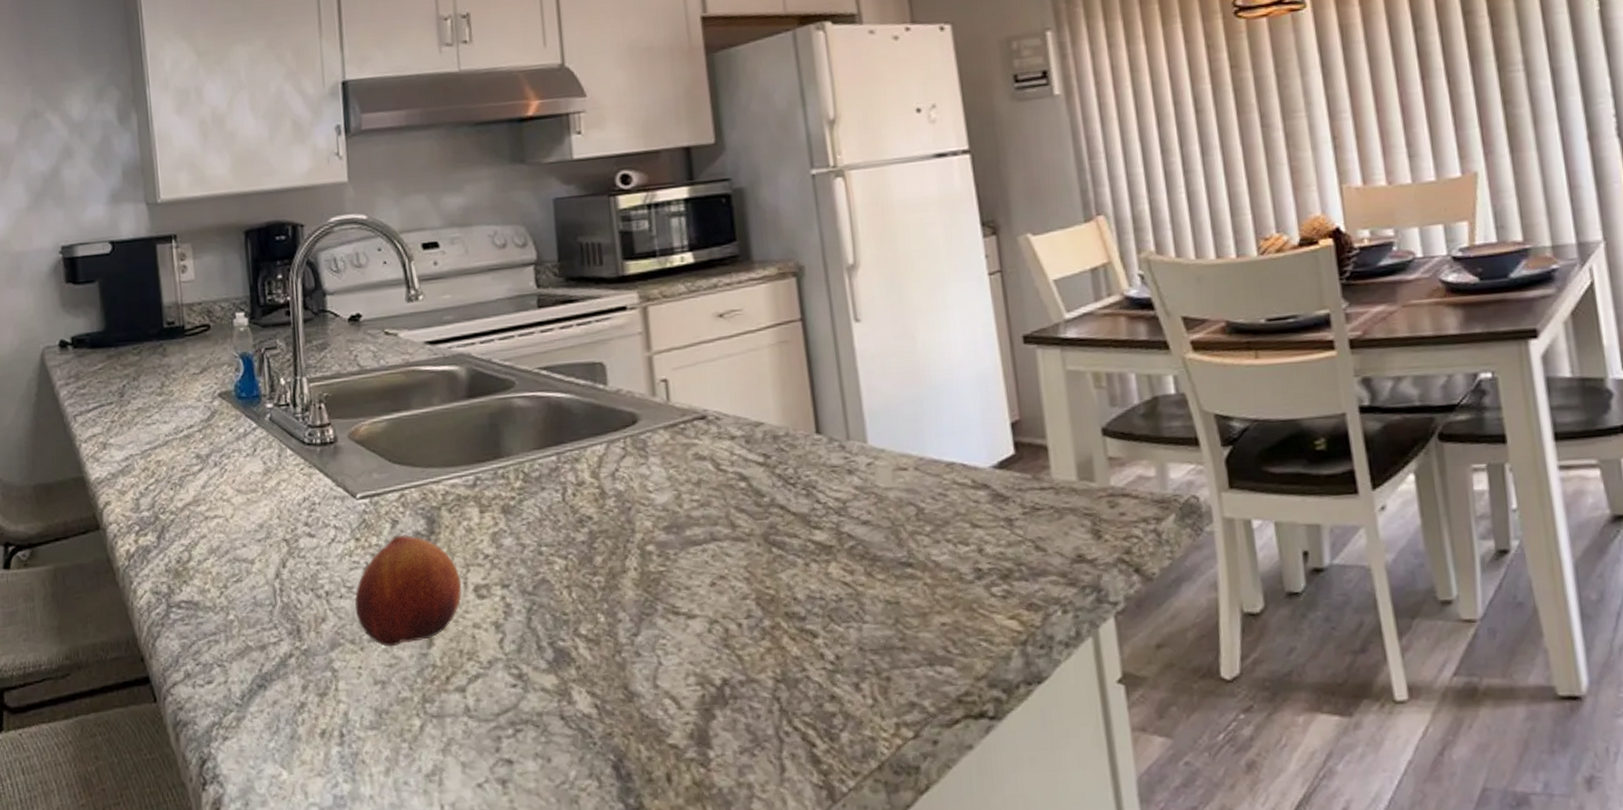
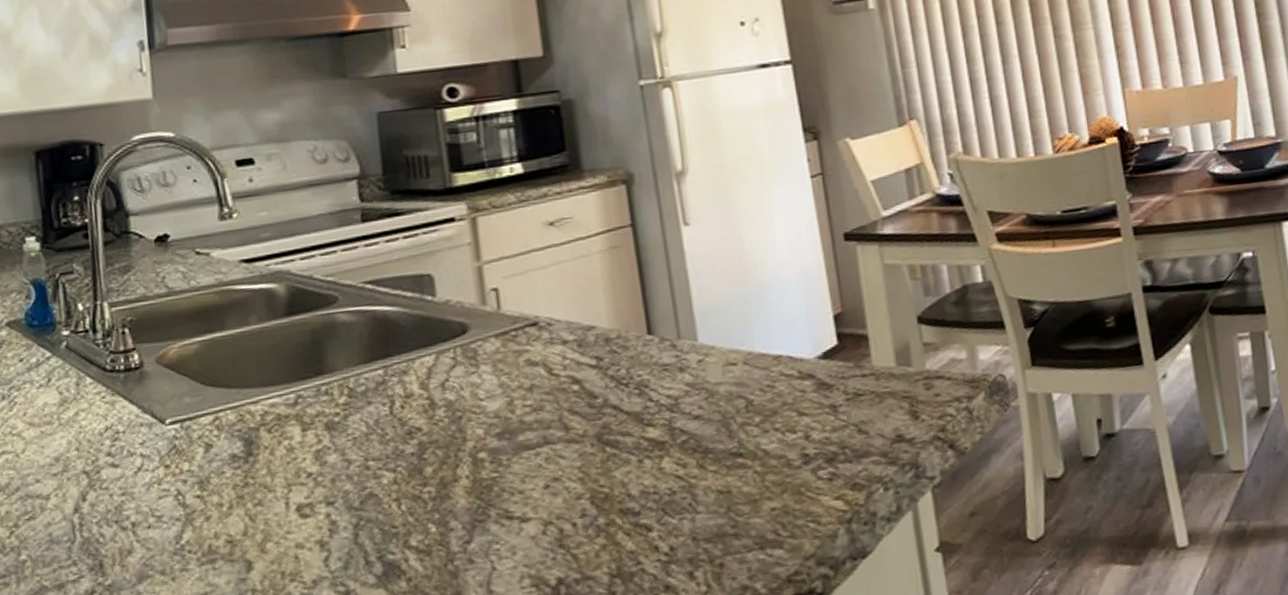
fruit: present [354,534,462,647] -> none [164,458,283,575]

